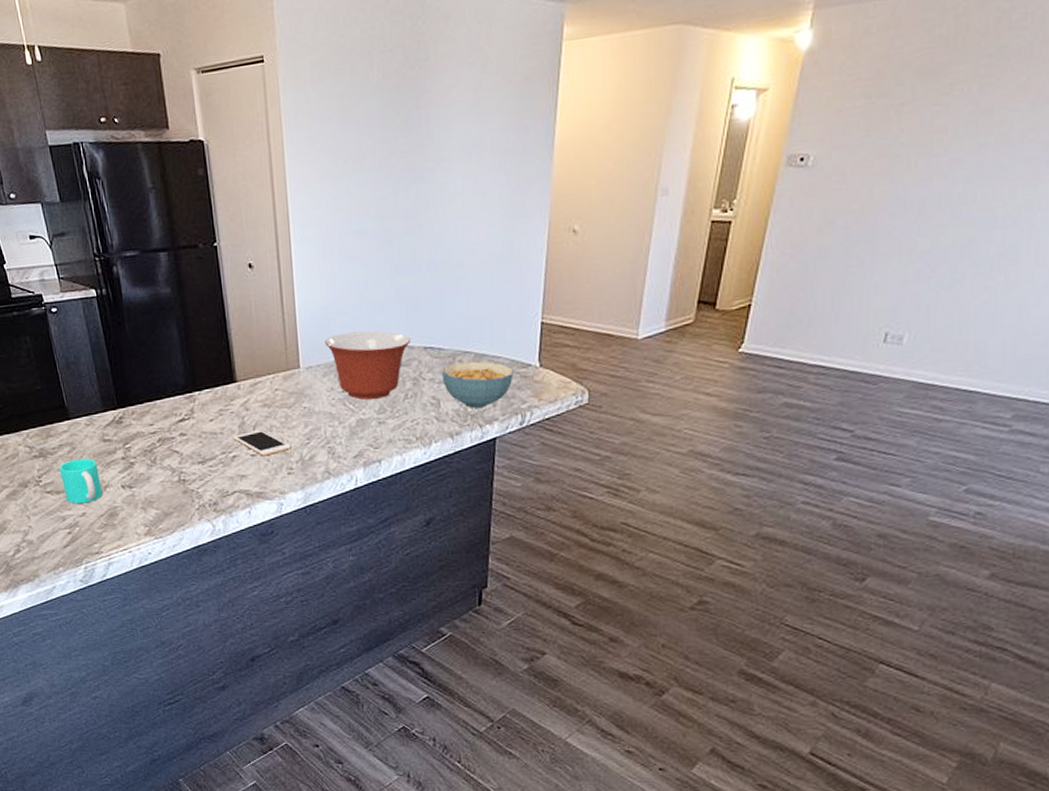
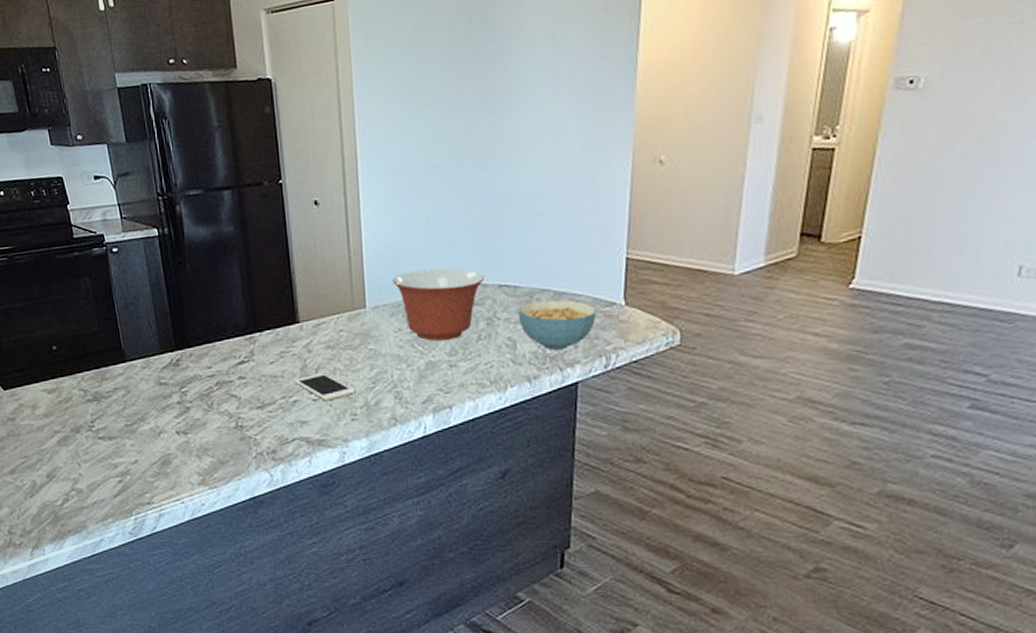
cup: present [60,458,102,504] -> none [113,403,156,451]

